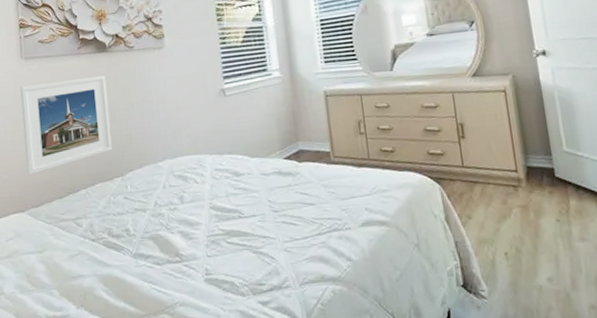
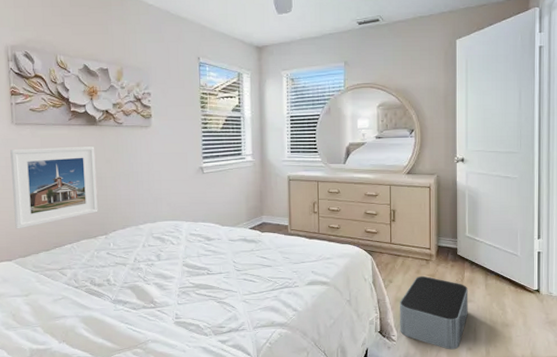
storage bin: none [485,207,584,309] -> present [400,275,468,350]

